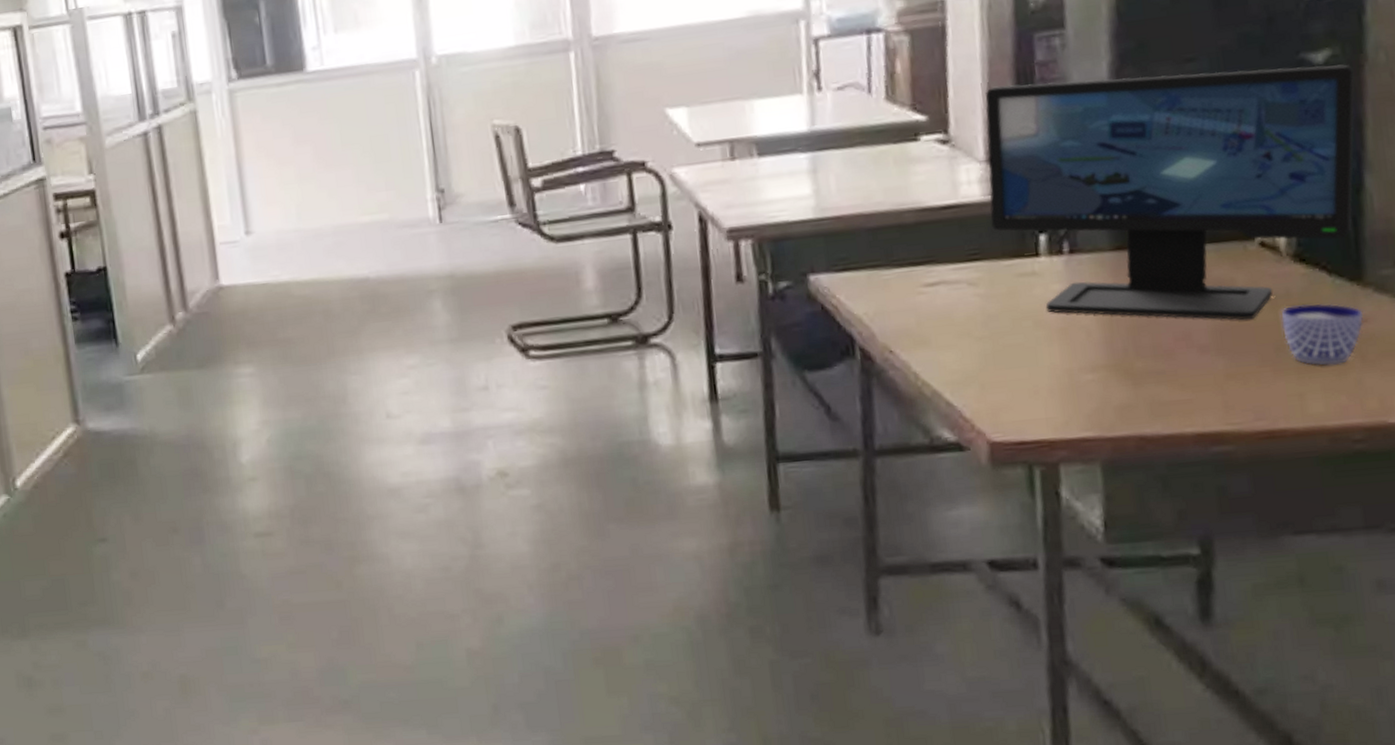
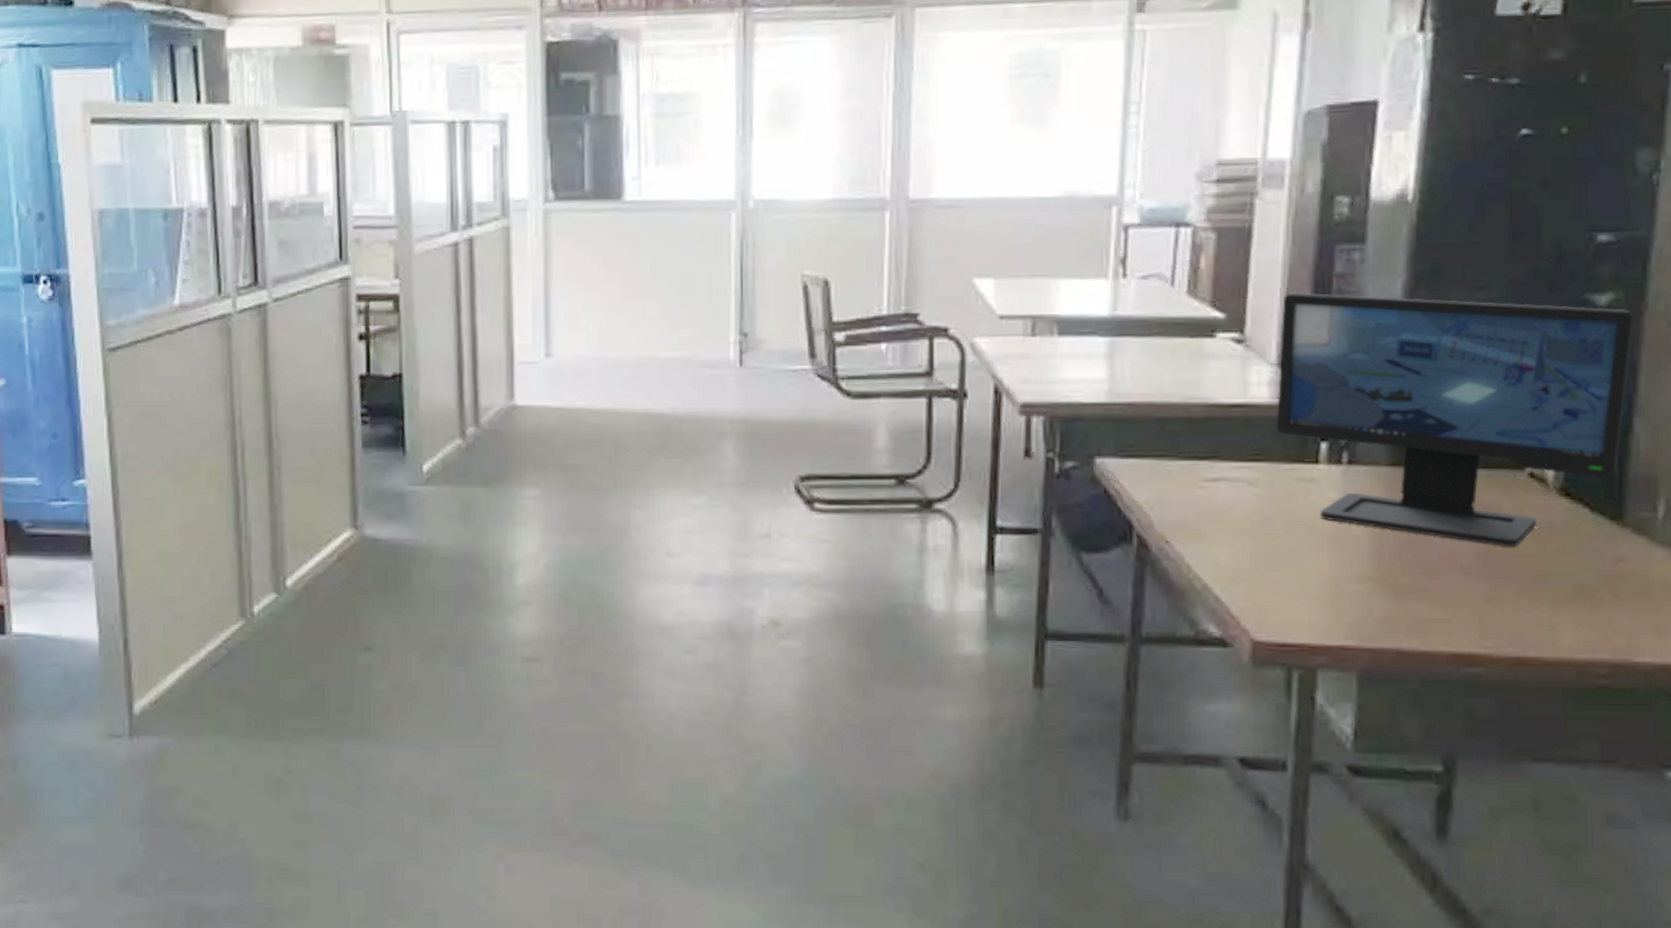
cup: present [1281,303,1364,365] -> none [1542,538,1620,600]

